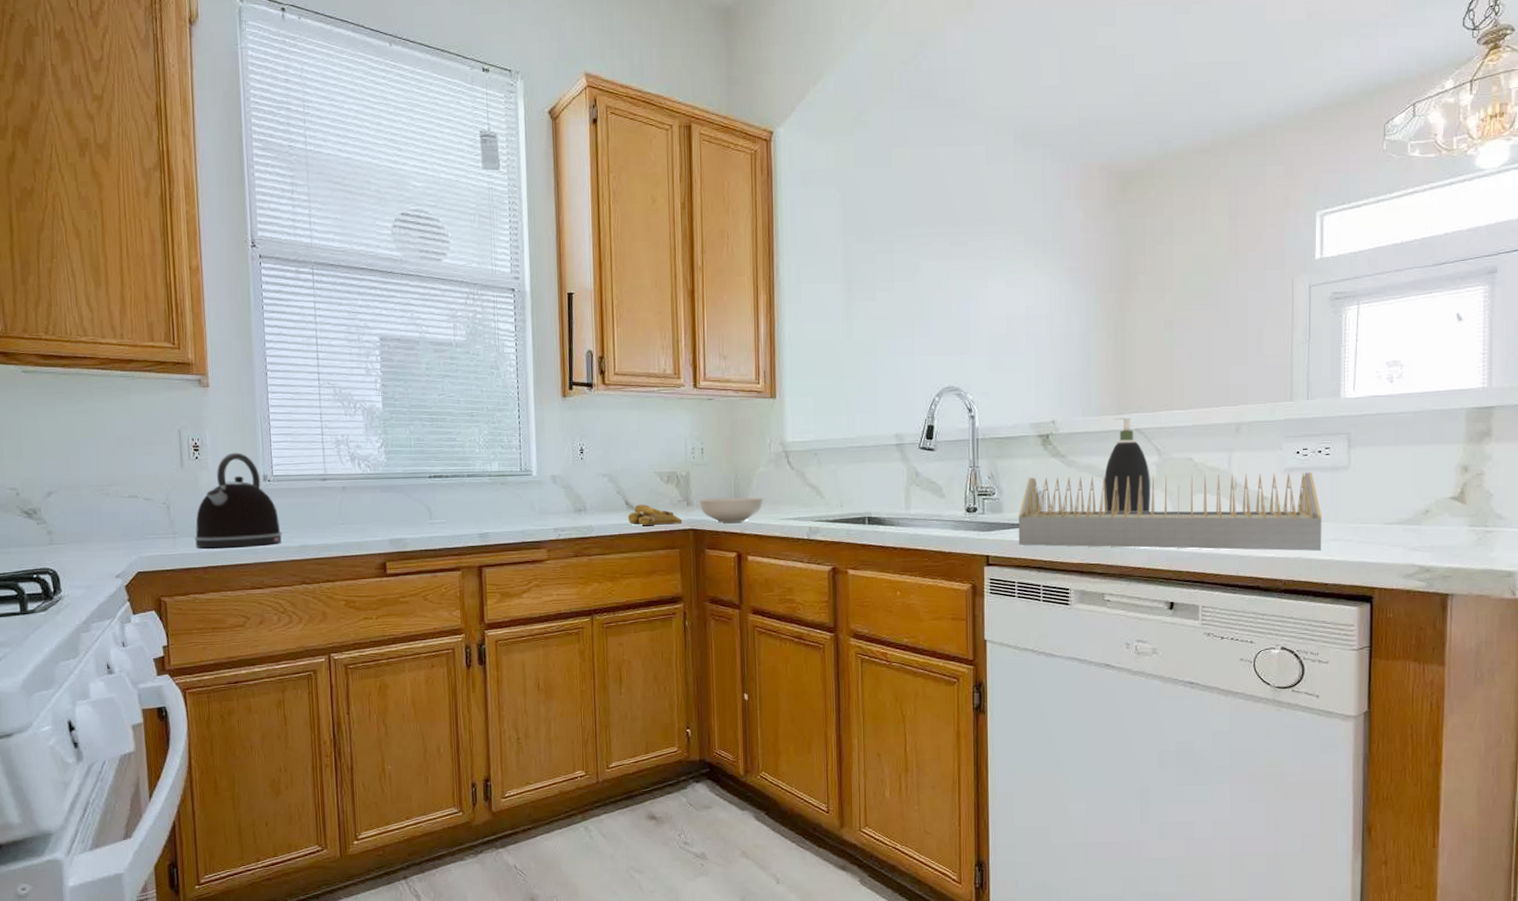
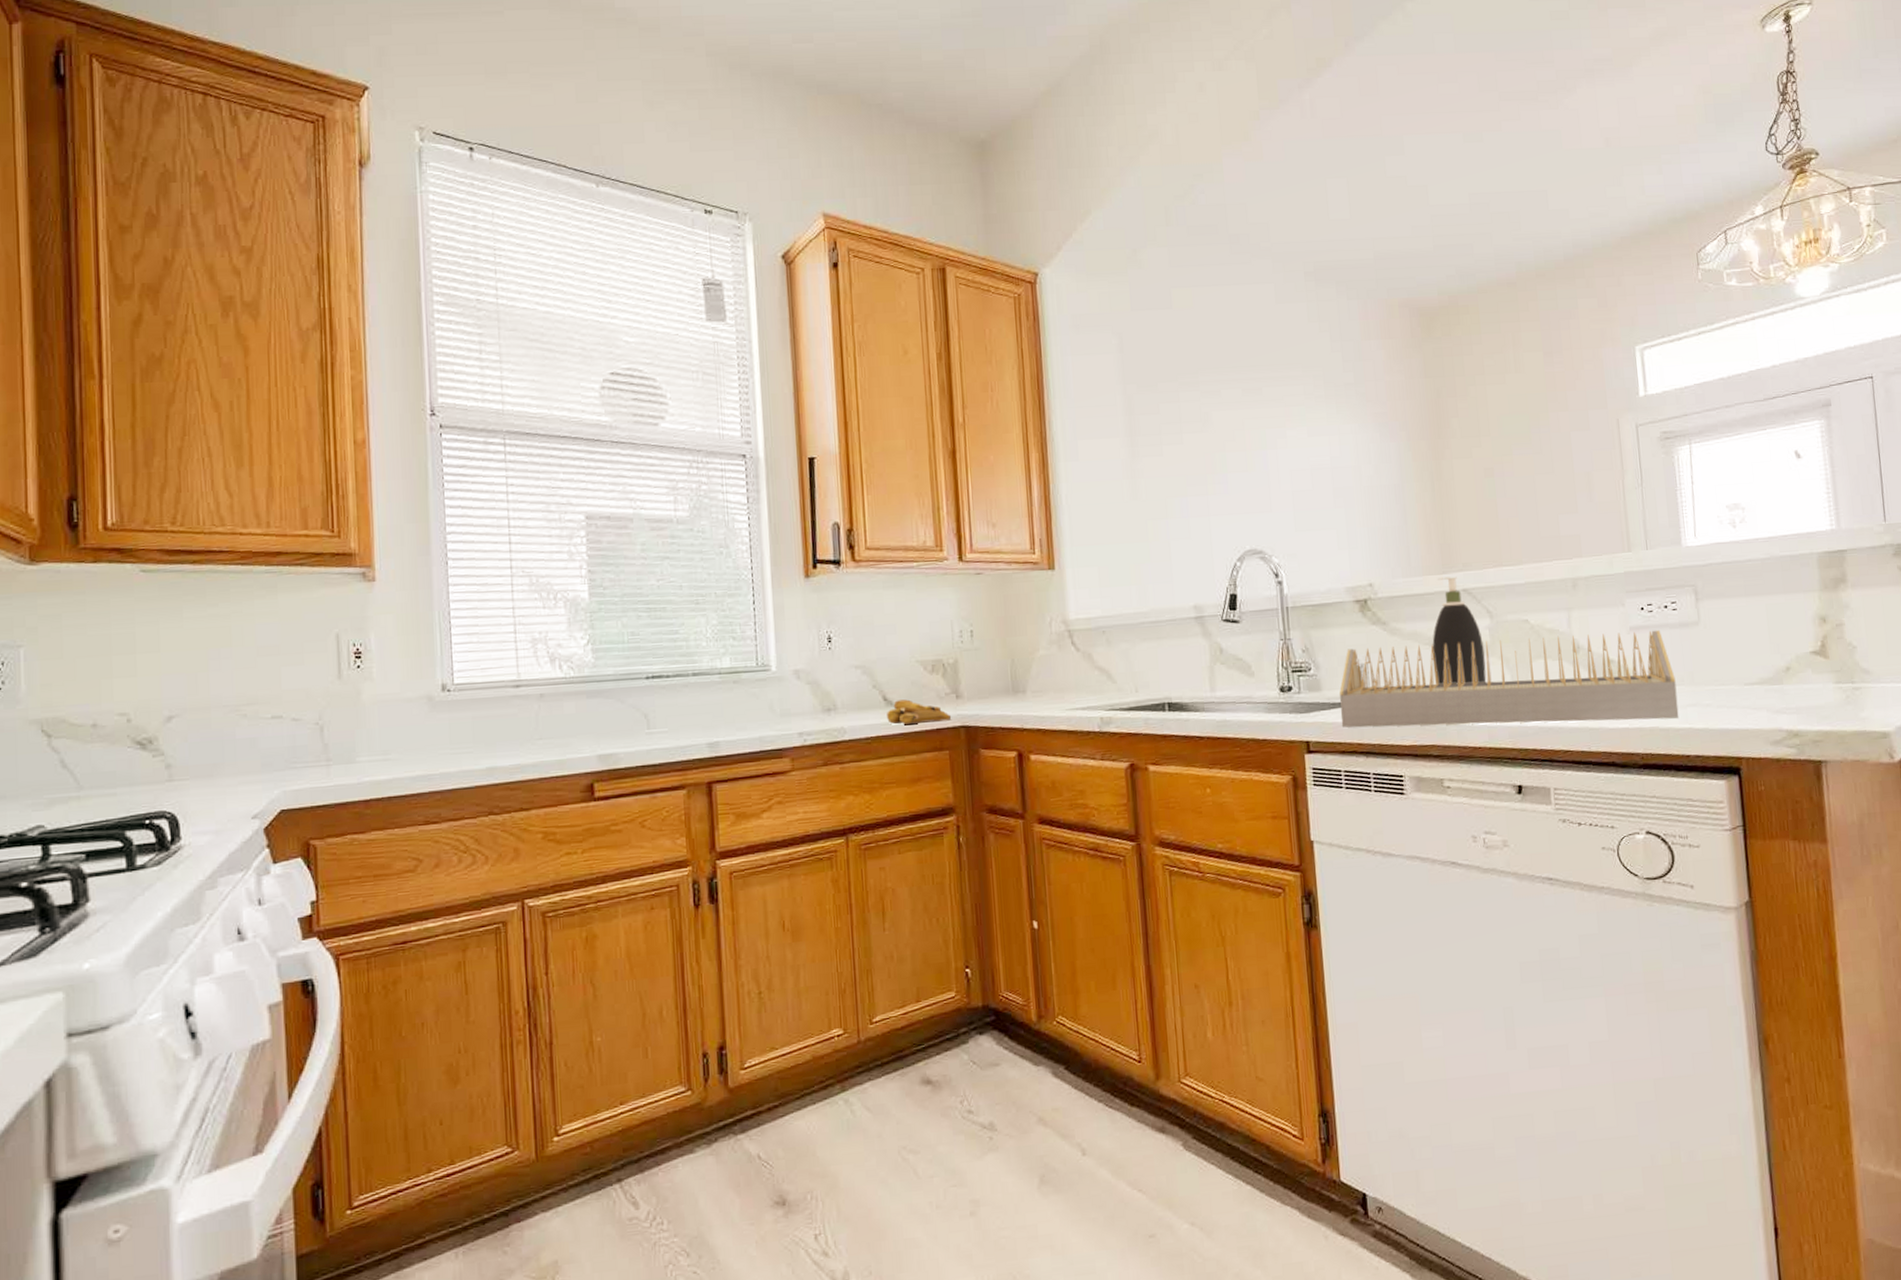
kettle: present [194,452,282,549] -> none [353,658,465,777]
bowl: present [698,497,764,523] -> none [969,685,1046,717]

